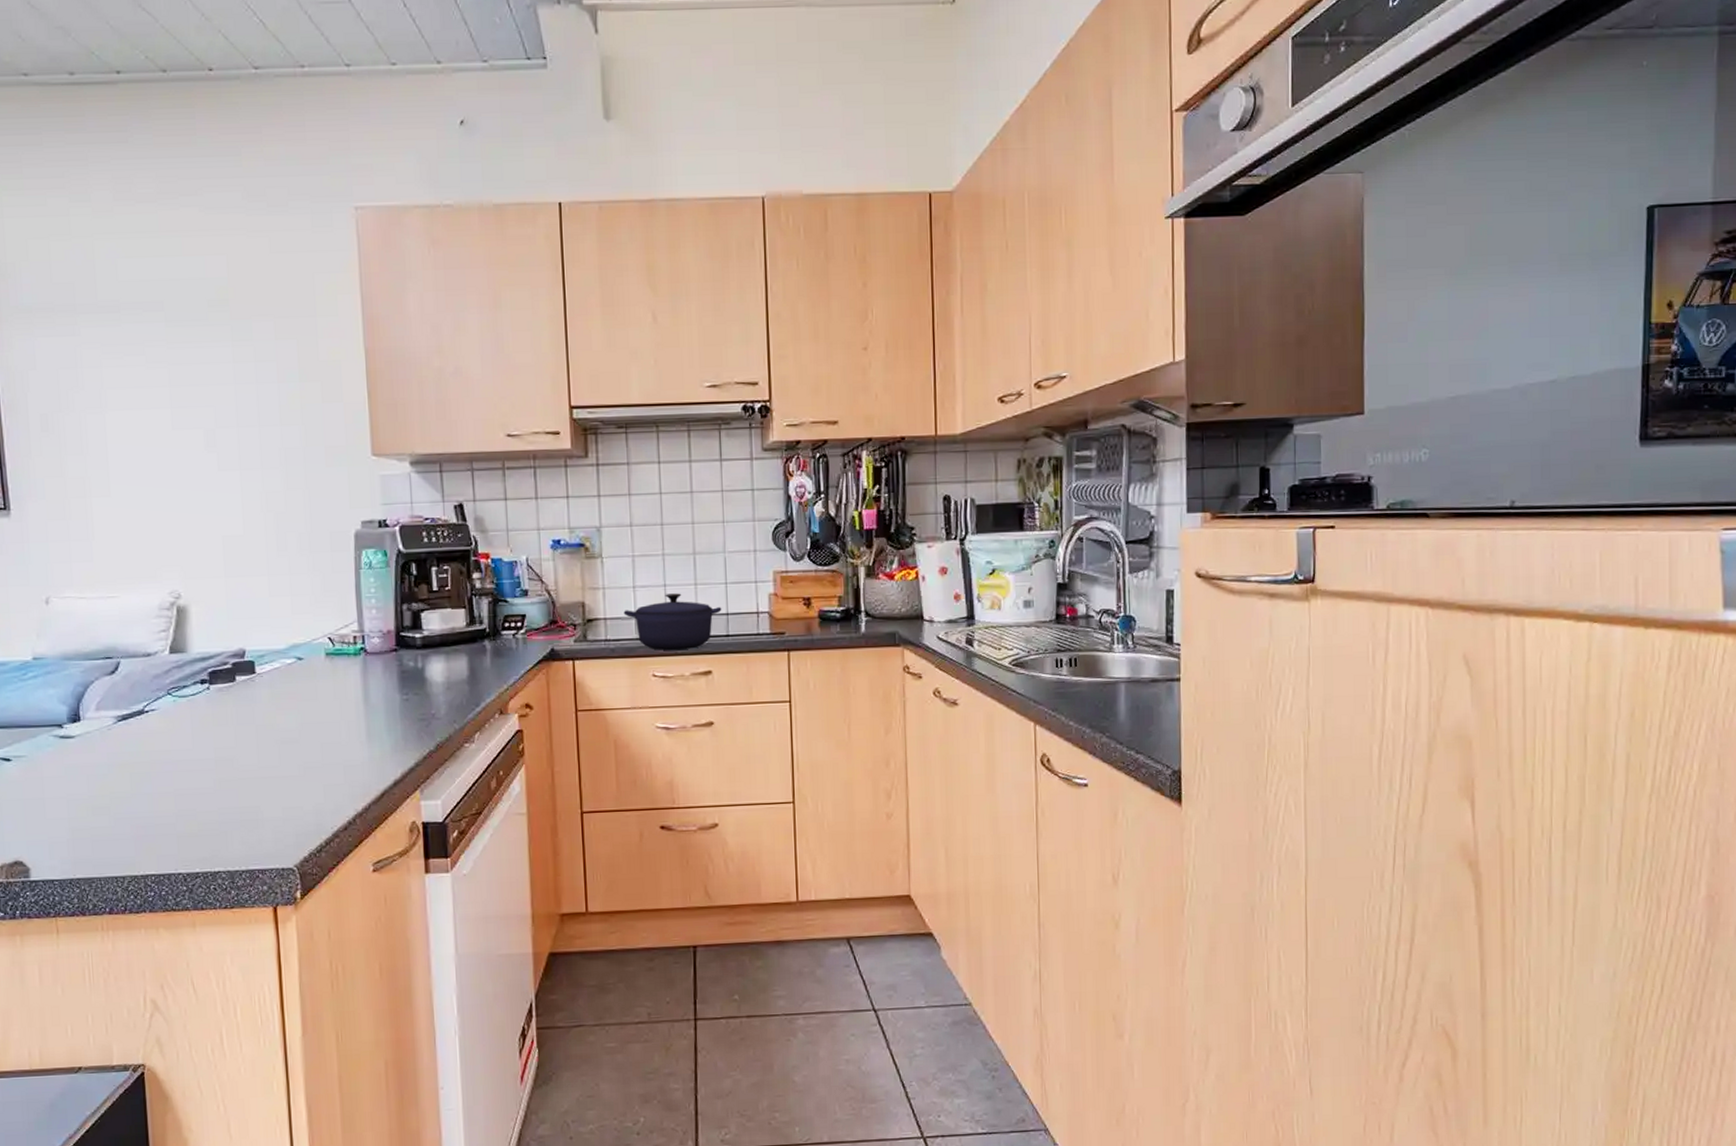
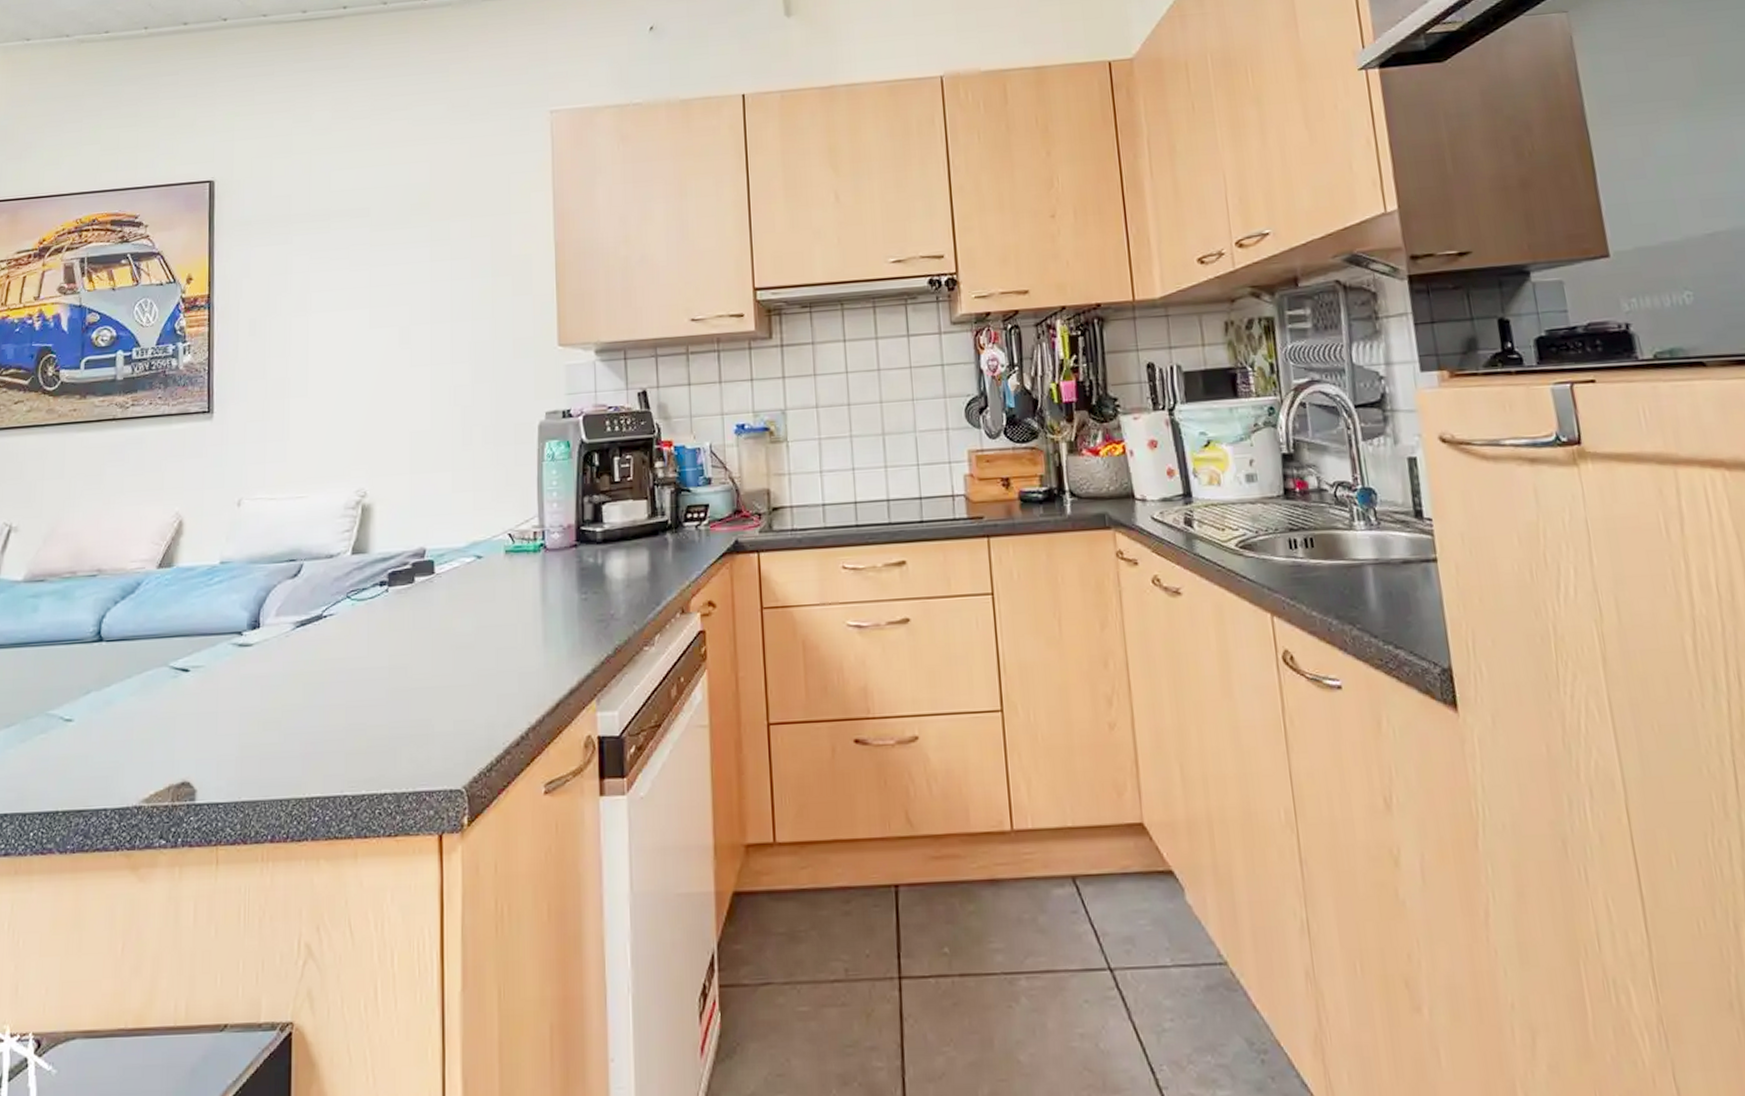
cooking pot: present [623,592,722,650] -> none [810,476,914,540]

